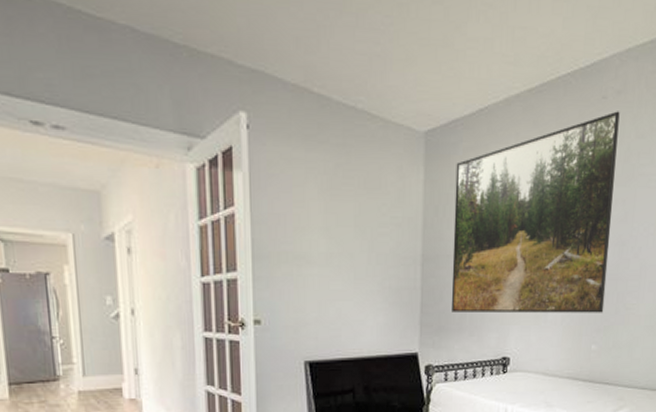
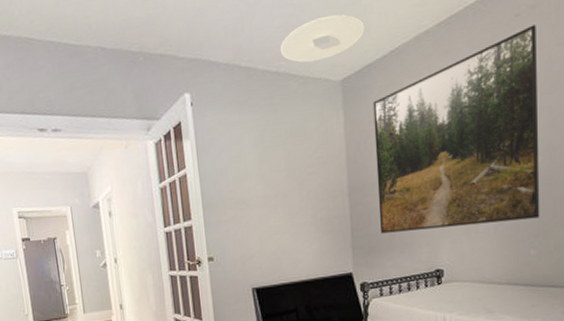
ceiling light: none [360,52,455,105] -> present [280,14,365,63]

